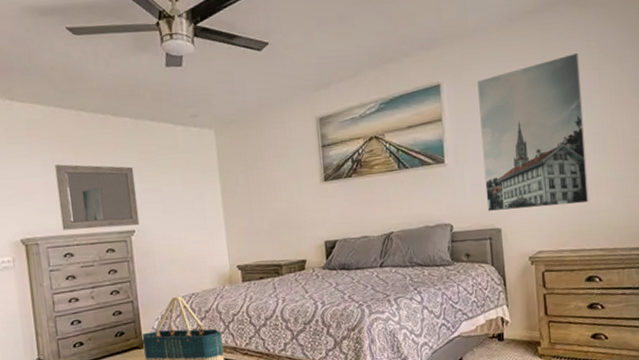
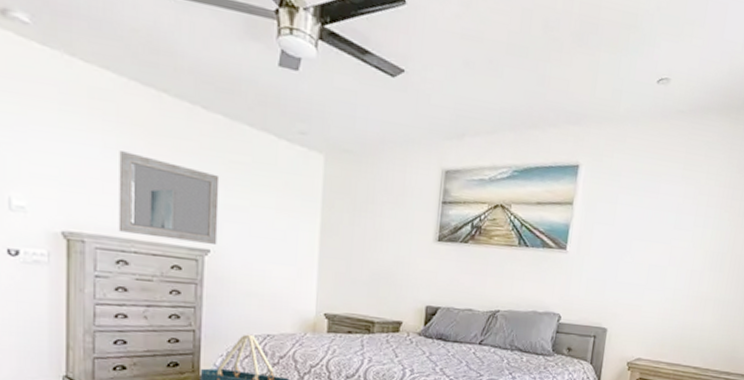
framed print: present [477,52,589,212] -> none [598,166,719,320]

